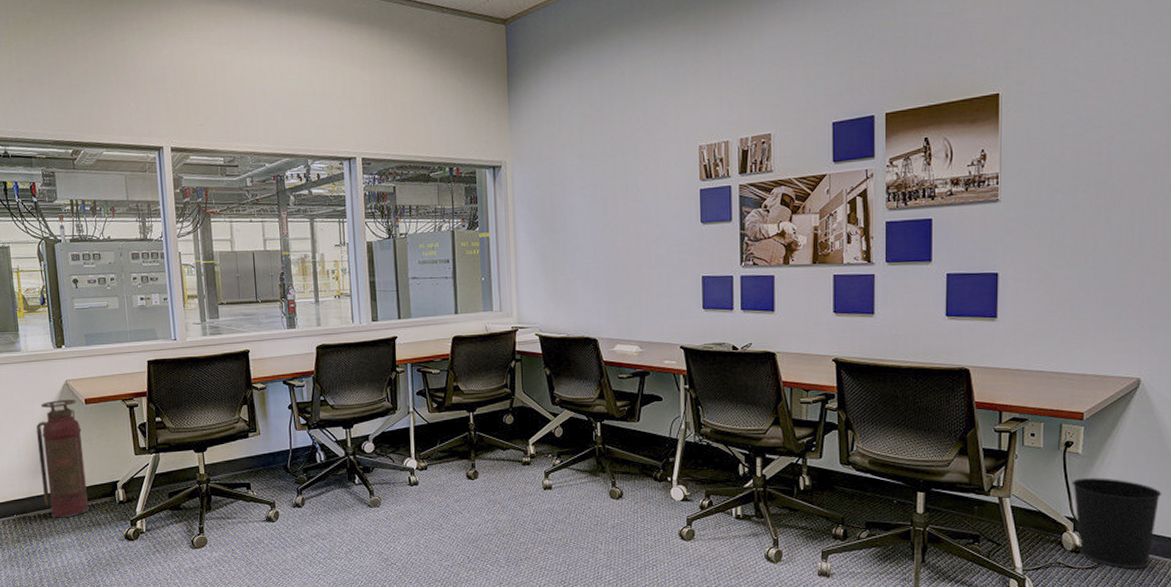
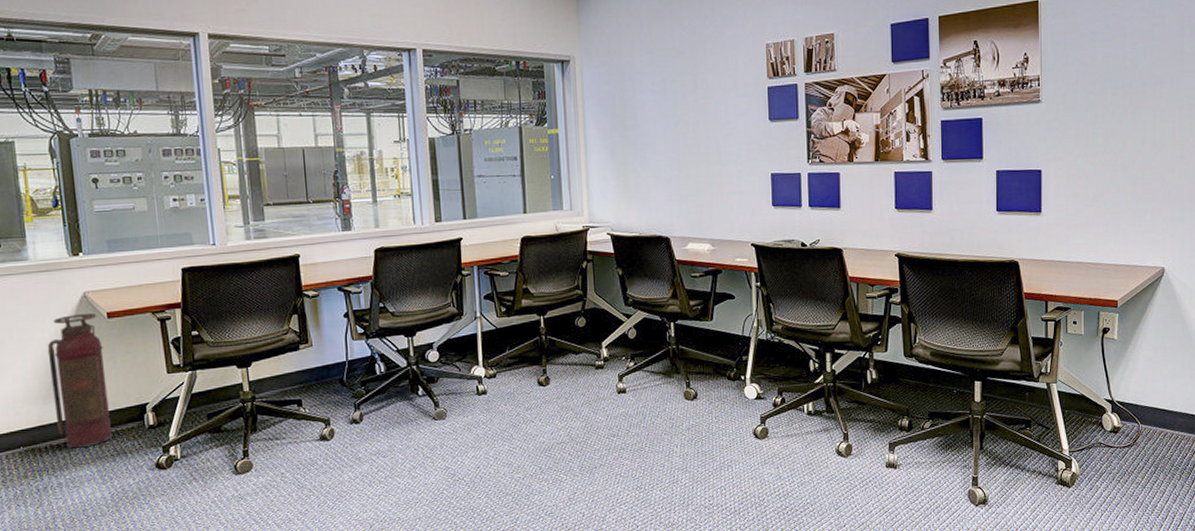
wastebasket: present [1071,478,1162,569] -> none [1109,361,1185,446]

